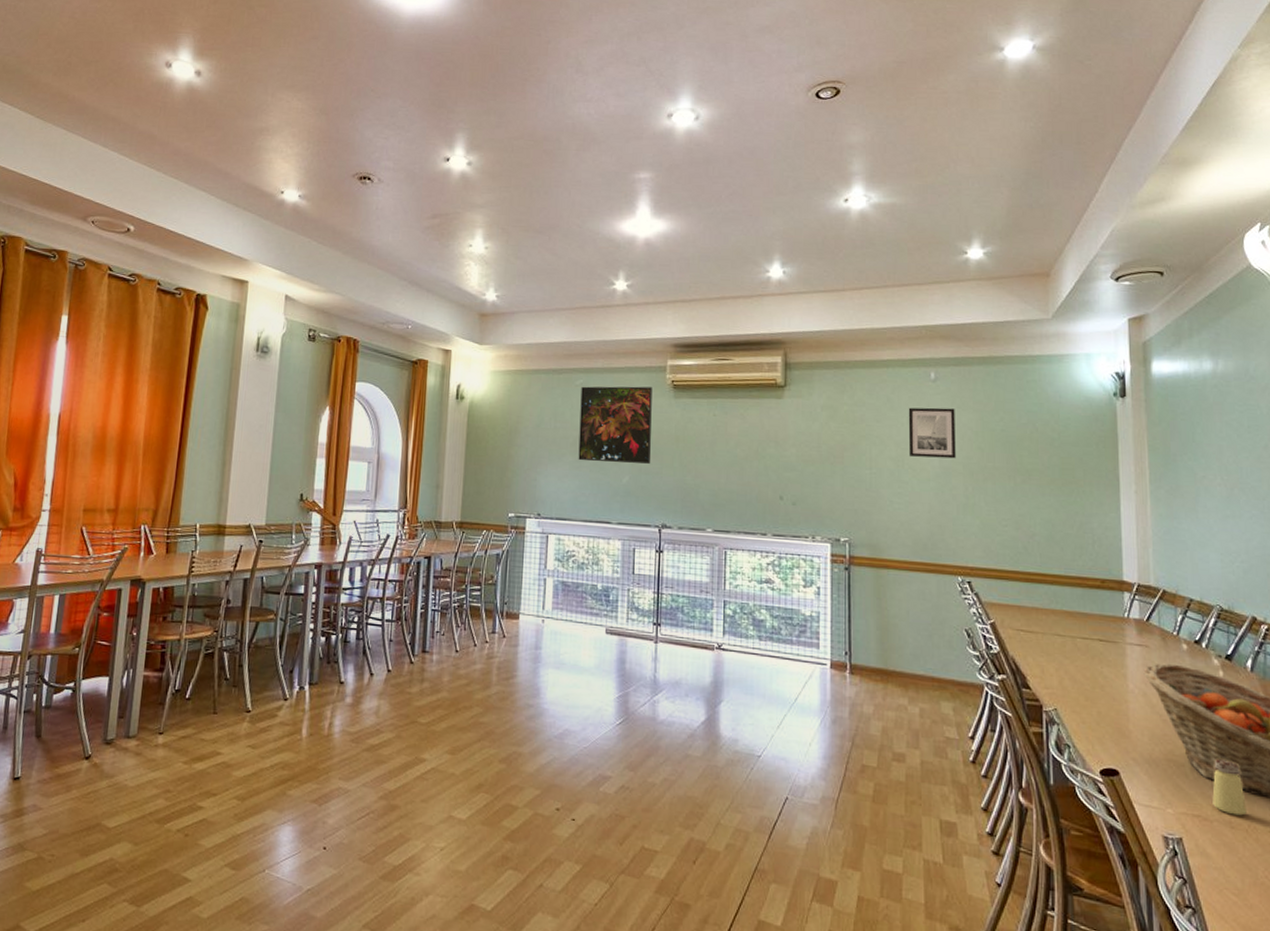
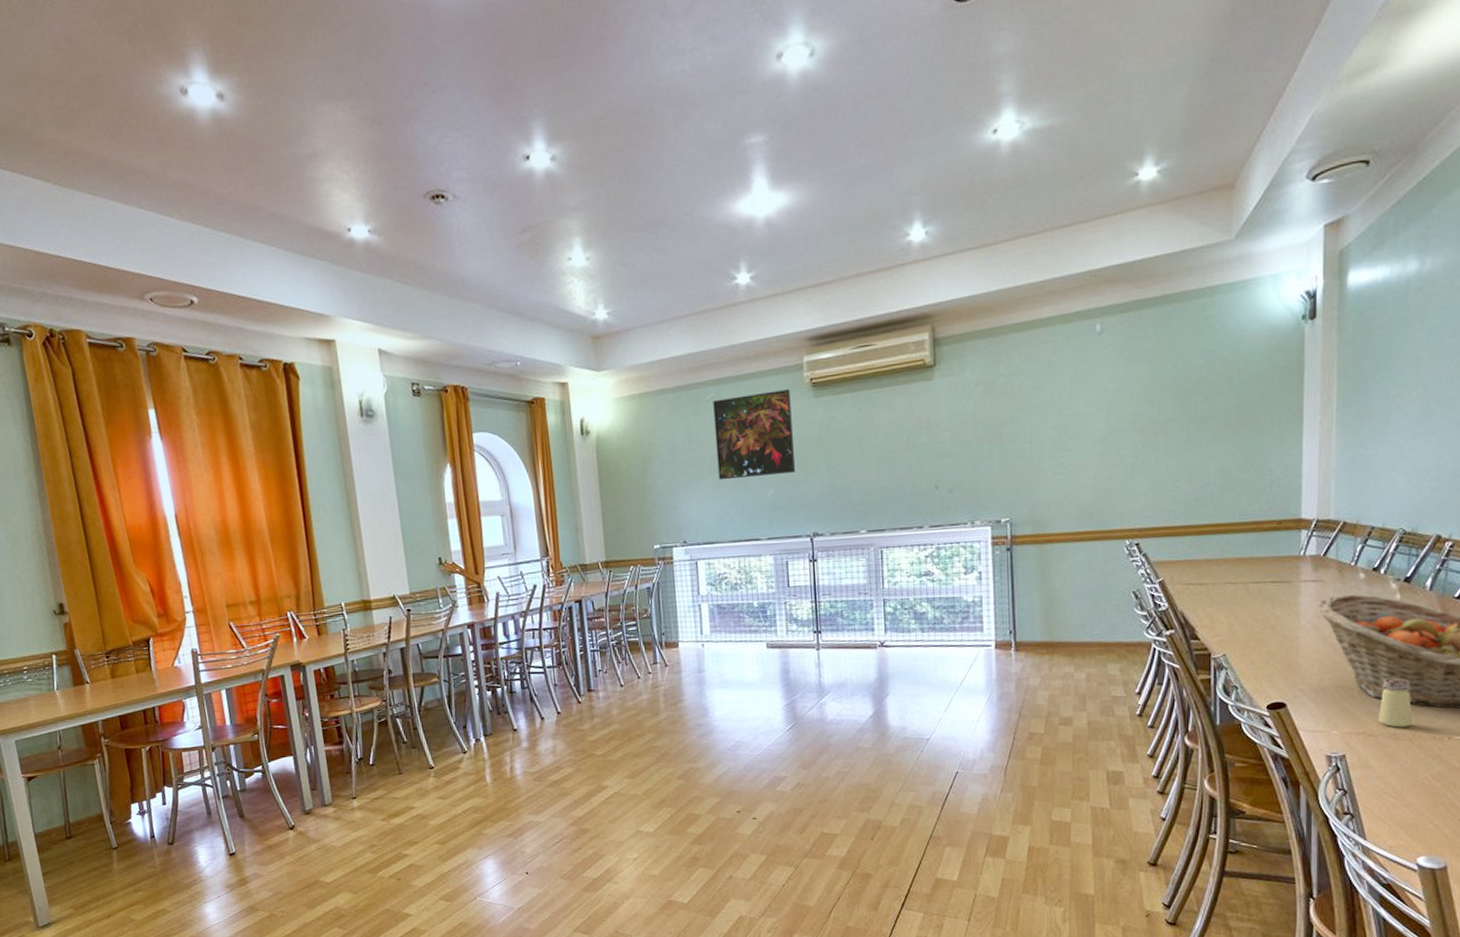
wall art: present [908,407,956,459] -> none [1071,361,1124,422]

